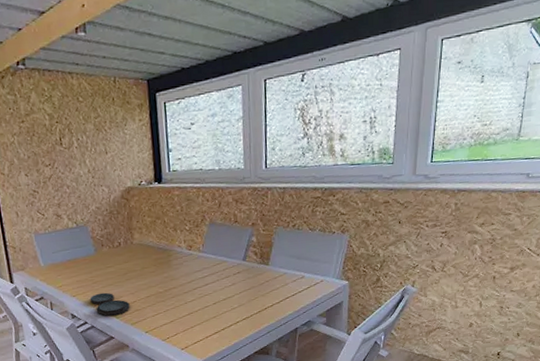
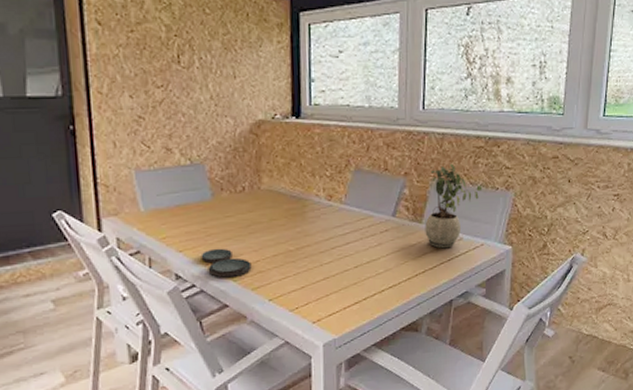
potted plant: none [271,213,321,286] -> present [425,163,483,249]

